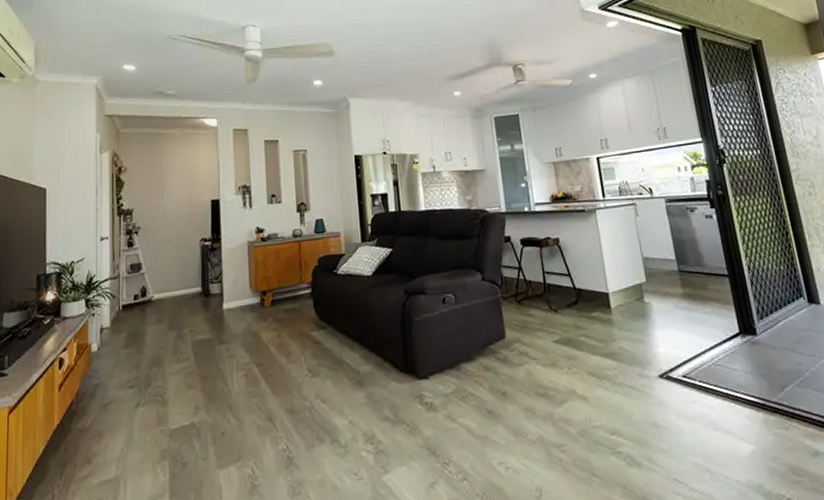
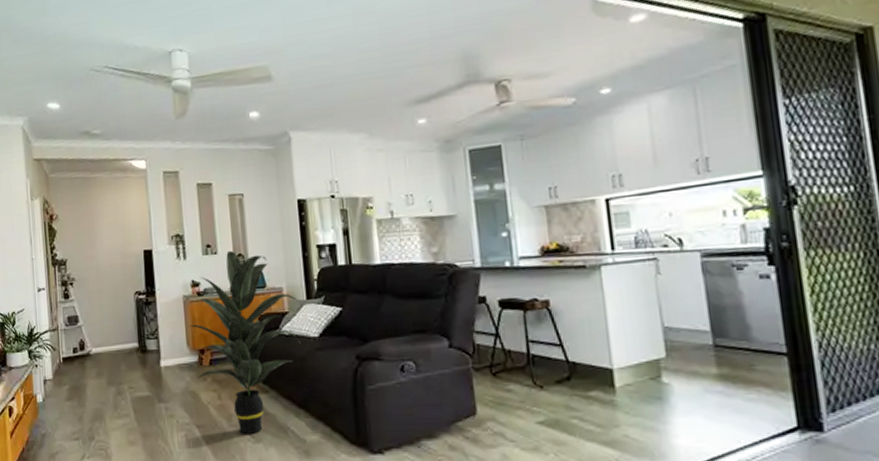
indoor plant: none [252,200,356,370] -> present [189,251,301,434]

